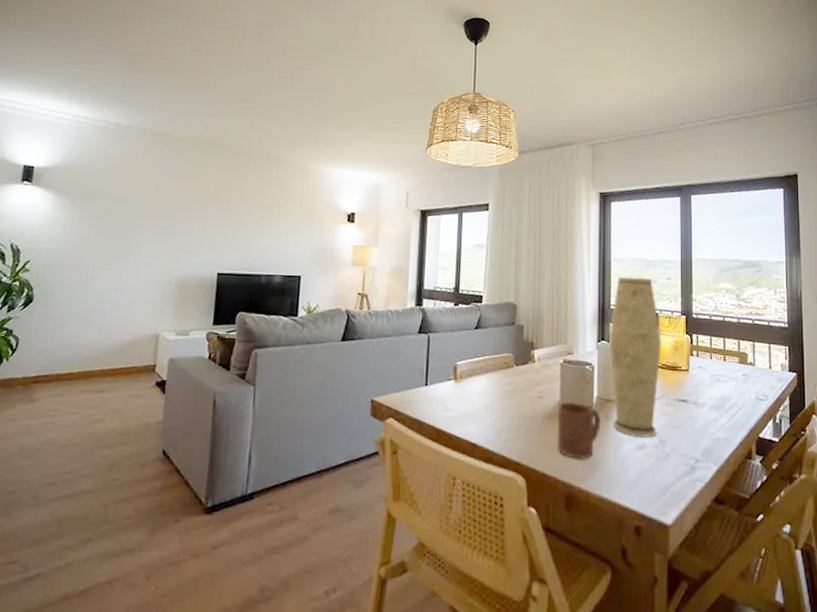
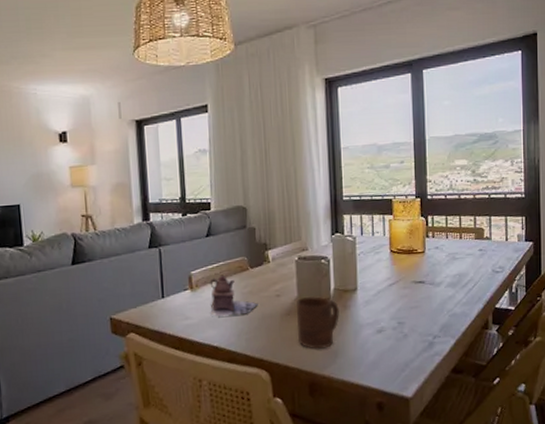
teapot: none [473,369,520,413] -> present [210,274,258,317]
vase: present [609,276,661,438] -> none [343,163,397,322]

